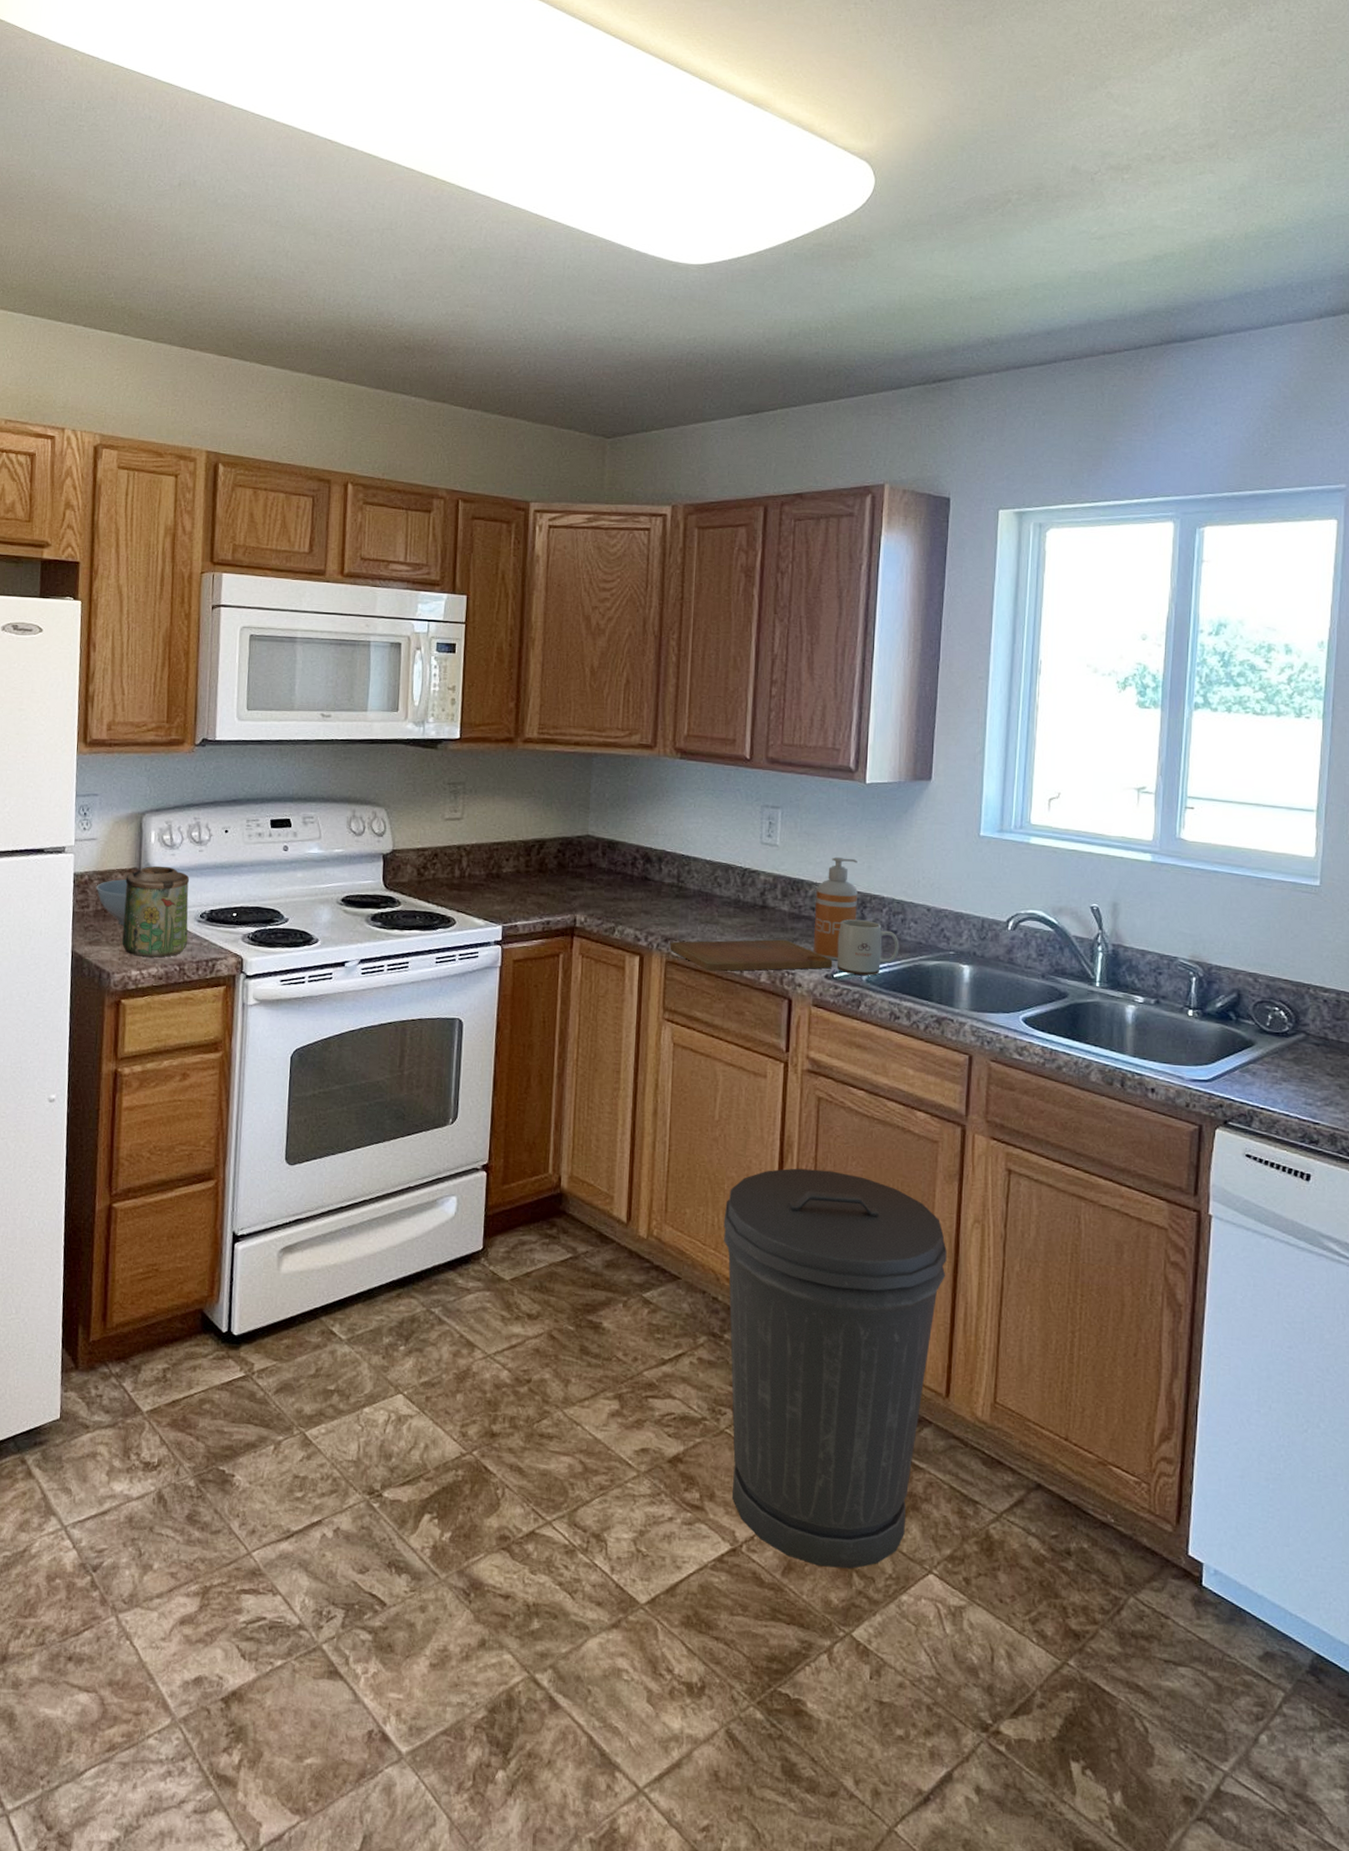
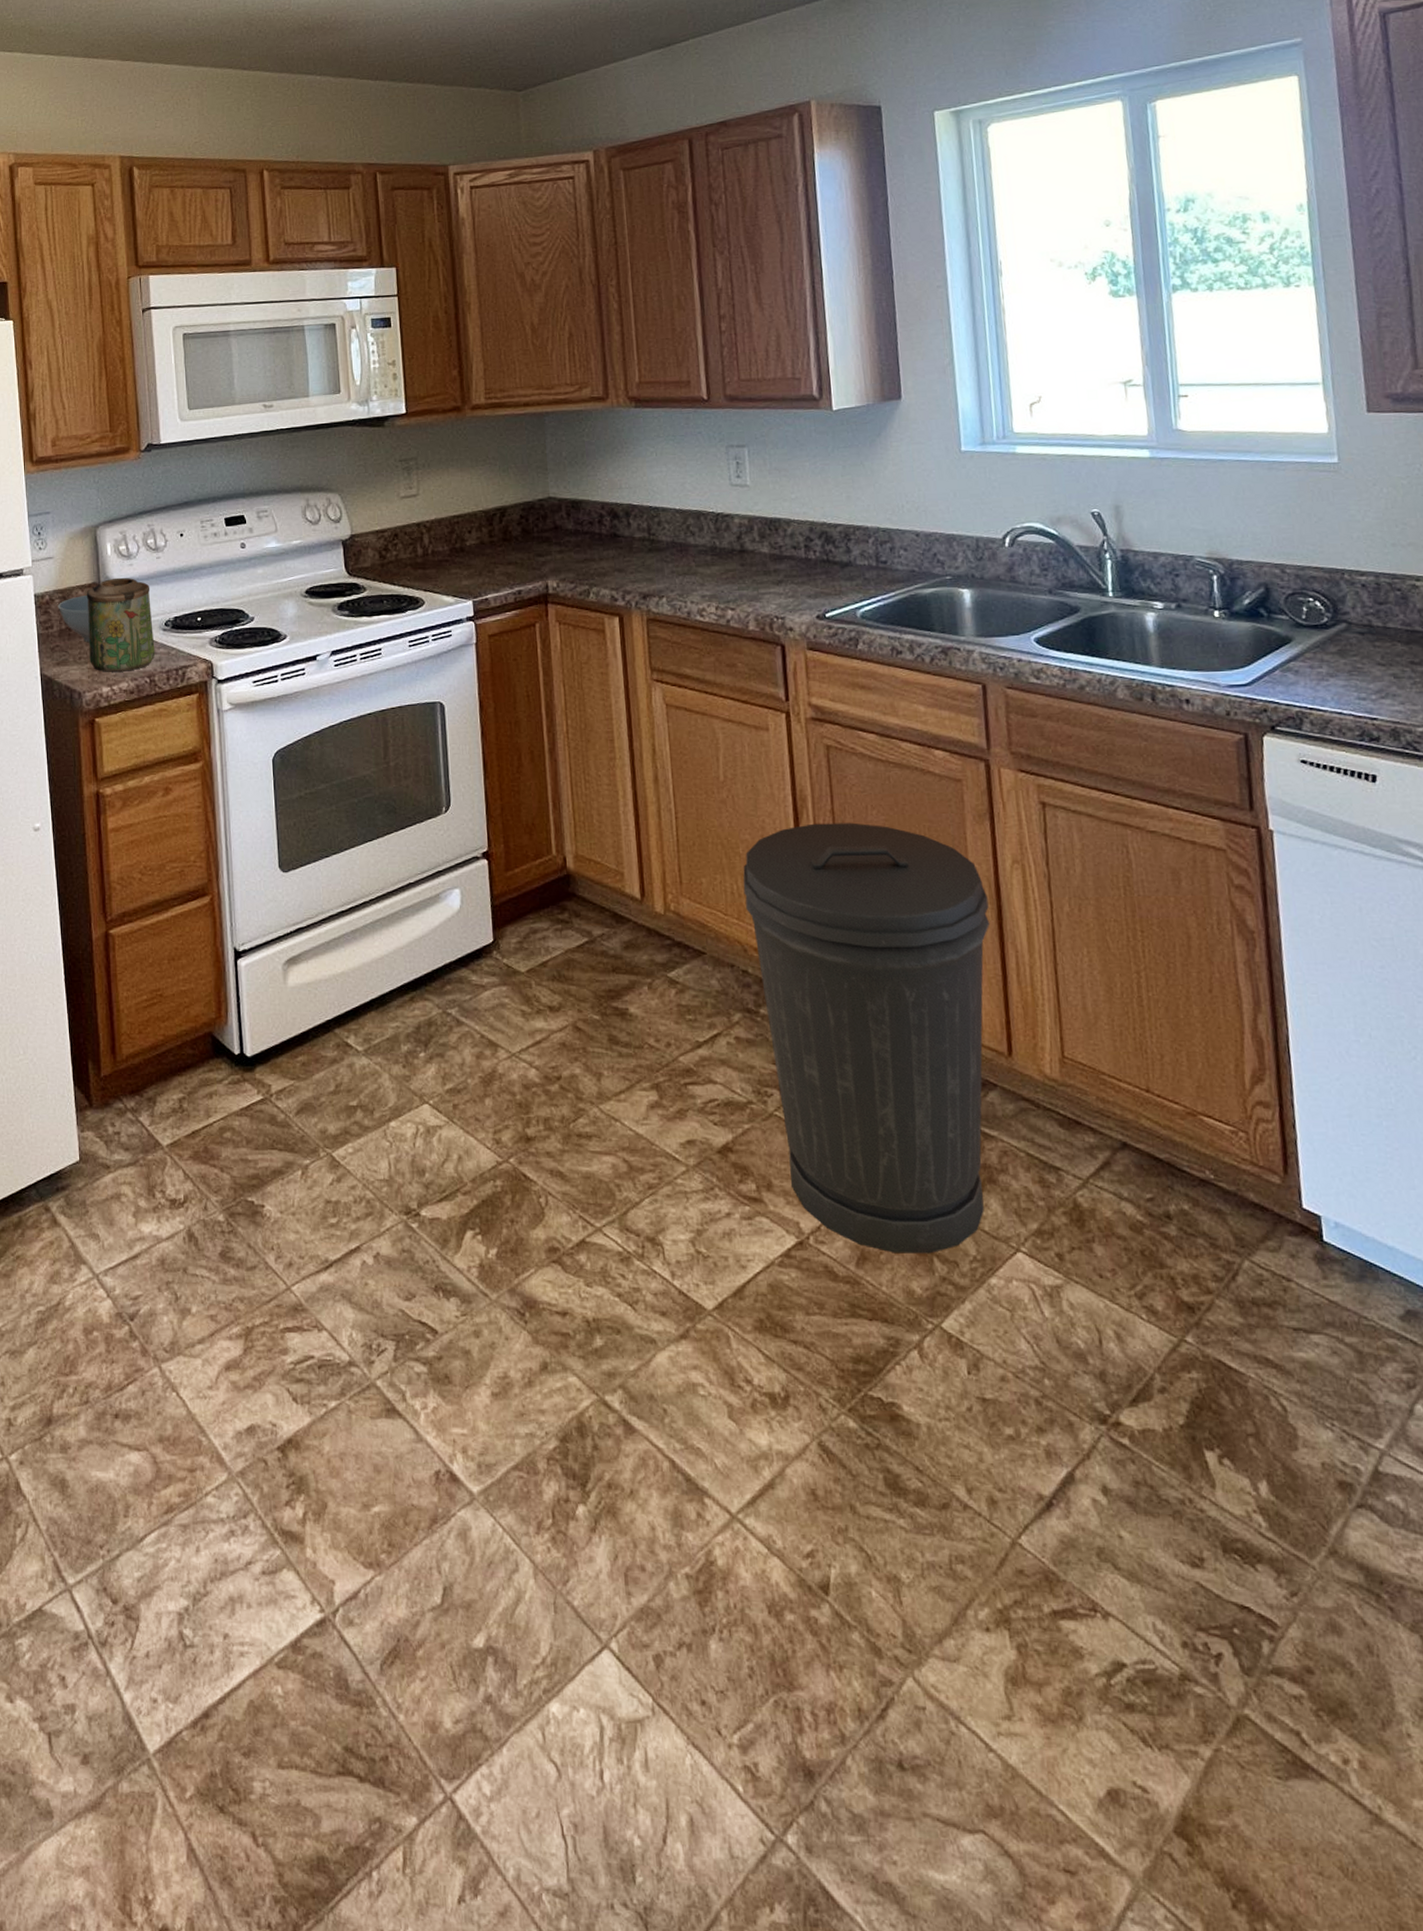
cutting board: present [669,939,833,972] -> none [648,583,823,625]
soap dispenser: present [813,856,858,960] -> none [795,490,842,599]
mug: present [837,919,900,975] -> none [824,553,892,612]

